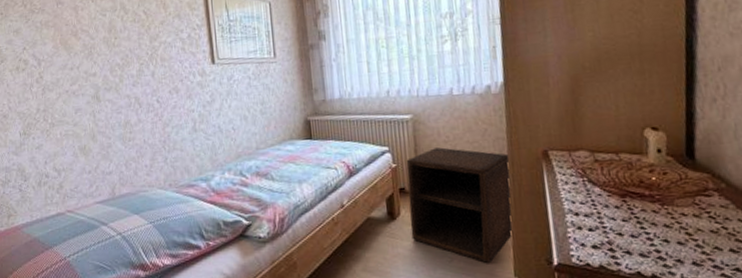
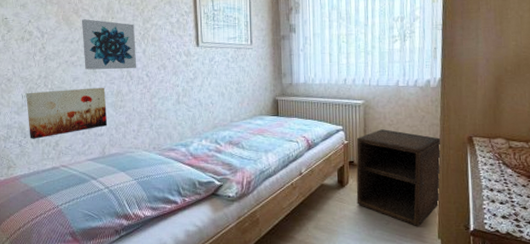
wall art: none [24,118,116,182] -> present [26,87,108,139]
wall art: none [81,41,146,99] -> present [81,19,137,70]

